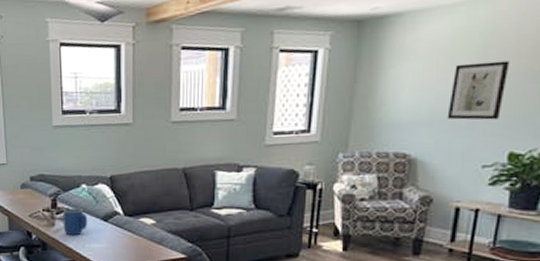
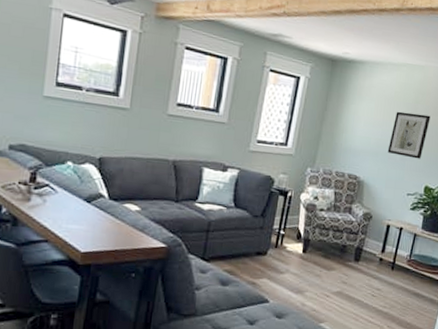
mug: present [62,207,88,236] -> none [40,183,70,215]

